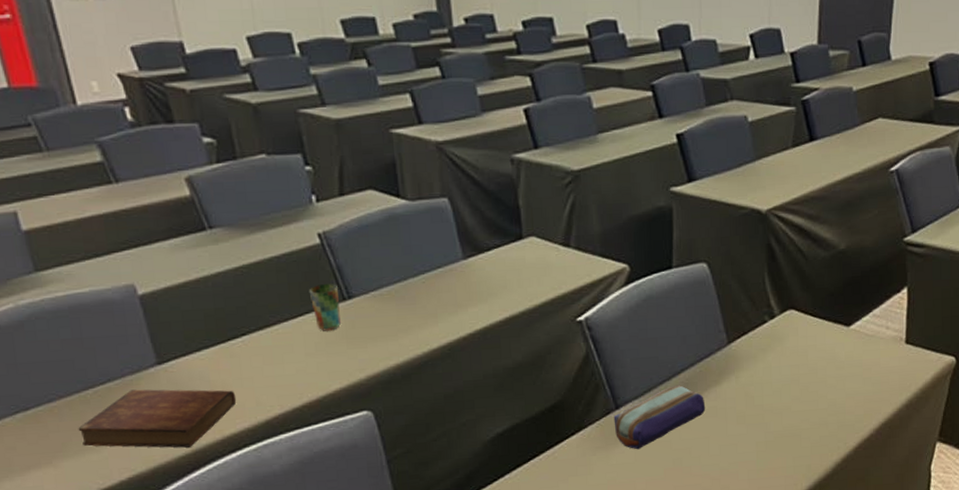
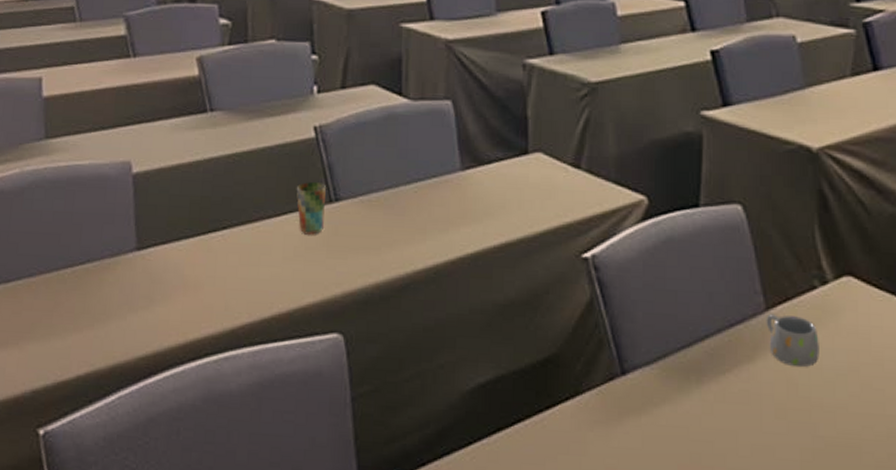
bible: present [78,389,237,448] -> none [49,274,206,348]
pencil case: present [613,385,706,450] -> none [618,355,735,433]
mug: none [728,345,770,384] -> present [766,313,820,368]

